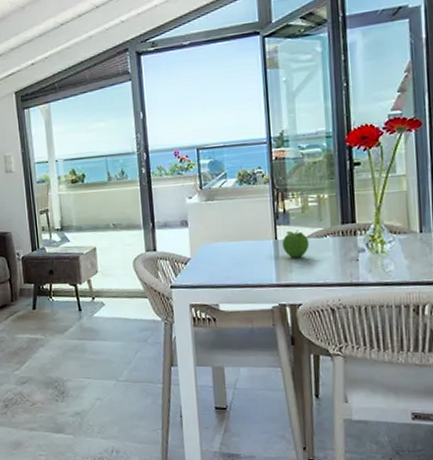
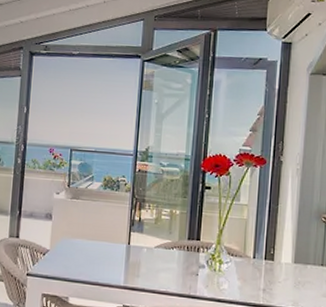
fruit: present [281,230,310,258] -> none [133,238,158,265]

